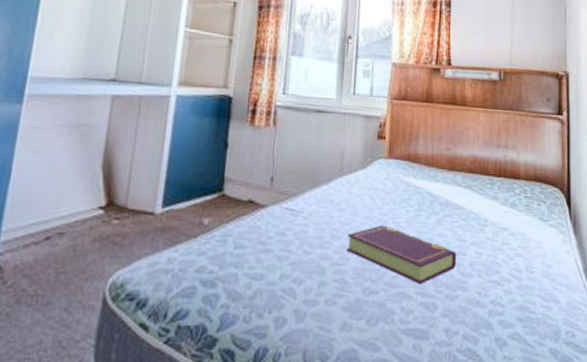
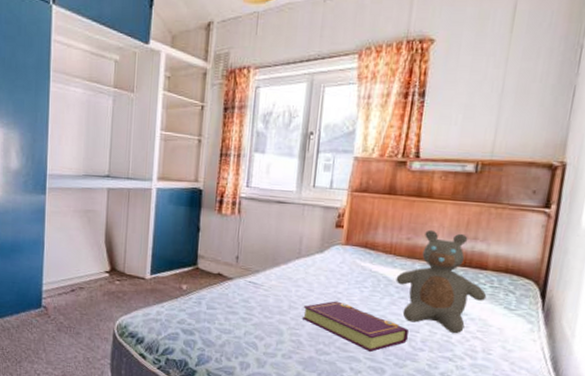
teddy bear: none [440,139,523,251] -> present [396,229,487,333]

